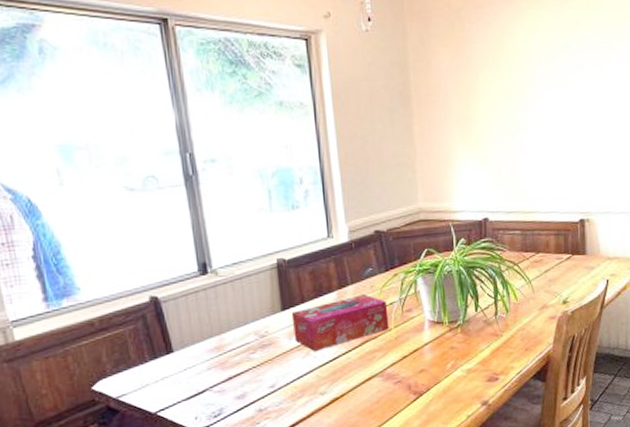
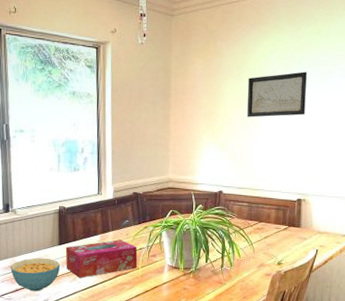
cereal bowl: none [218,330,287,377] -> present [10,257,61,291]
wall art: none [508,58,580,121] -> present [247,72,308,117]

